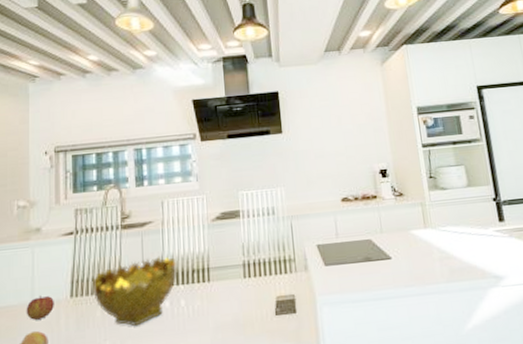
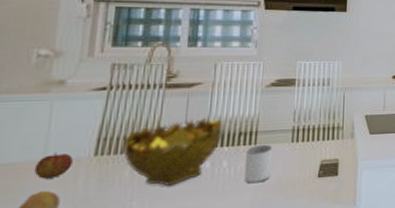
mug: none [202,281,227,323] -> present [245,144,273,184]

